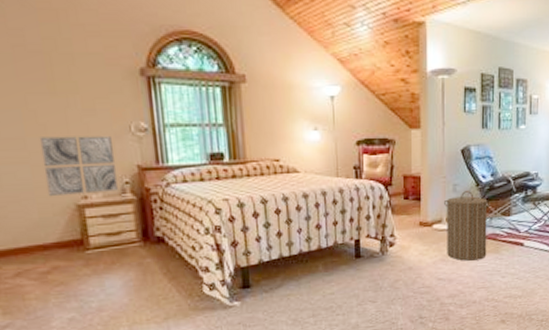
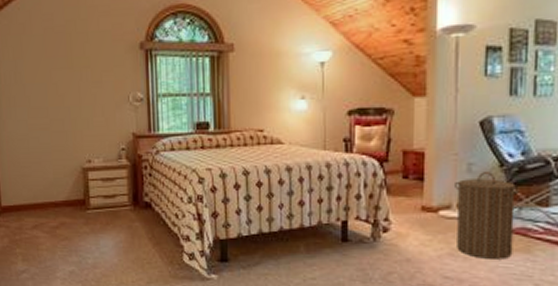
wall art: present [39,135,119,197] -> none [58,105,116,160]

